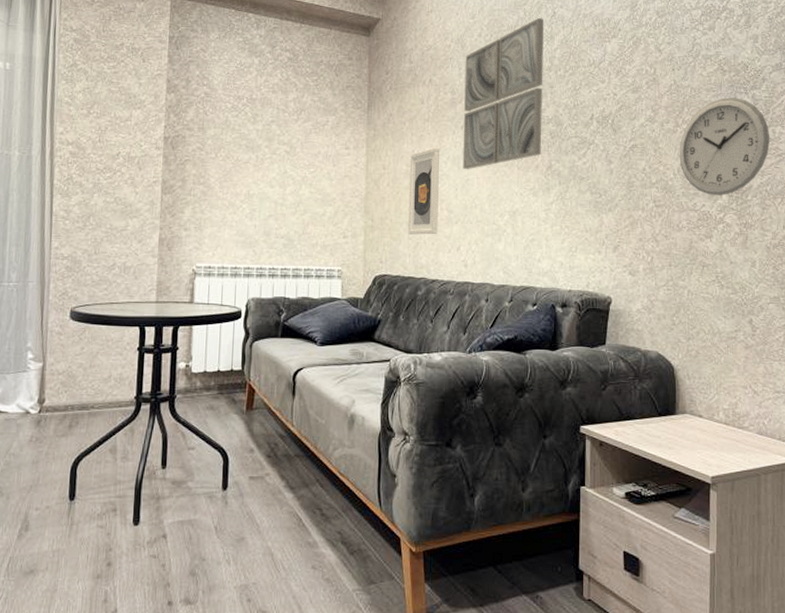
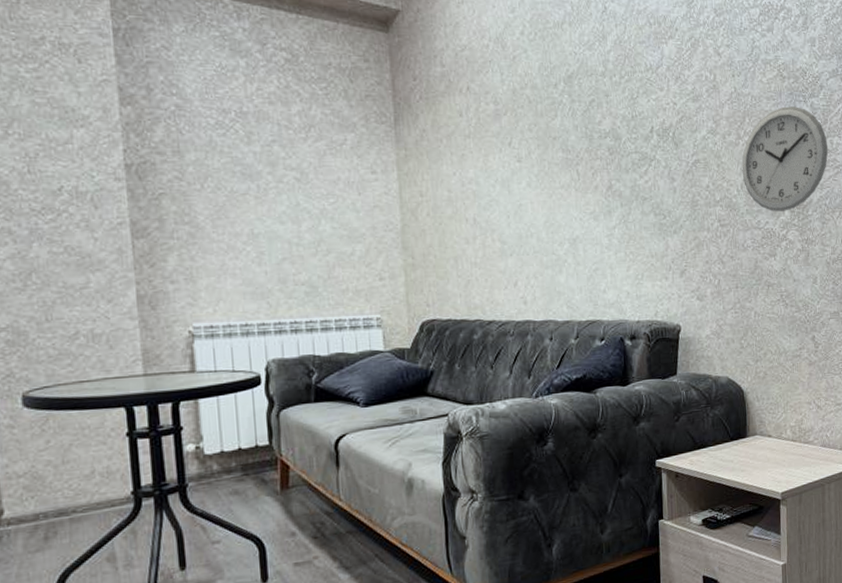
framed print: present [408,147,439,235] -> none [451,168,491,271]
wall art: present [462,18,544,170] -> none [507,14,600,194]

